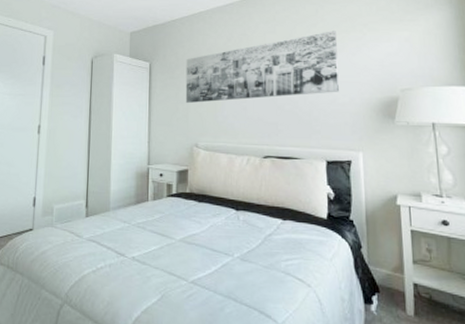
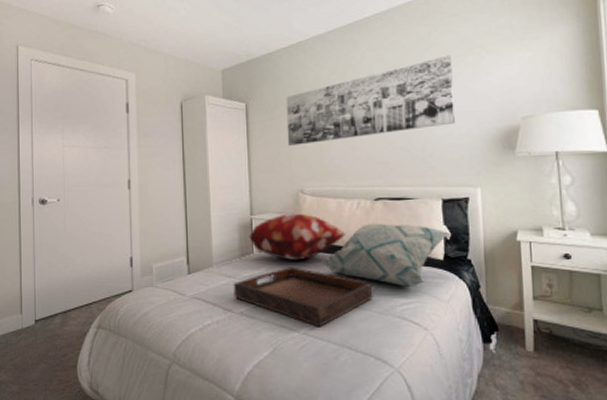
serving tray: none [127,216,259,277] -> present [233,267,373,327]
decorative pillow: none [145,165,236,210] -> present [249,213,346,260]
decorative pillow: none [212,179,333,243] -> present [322,223,449,287]

